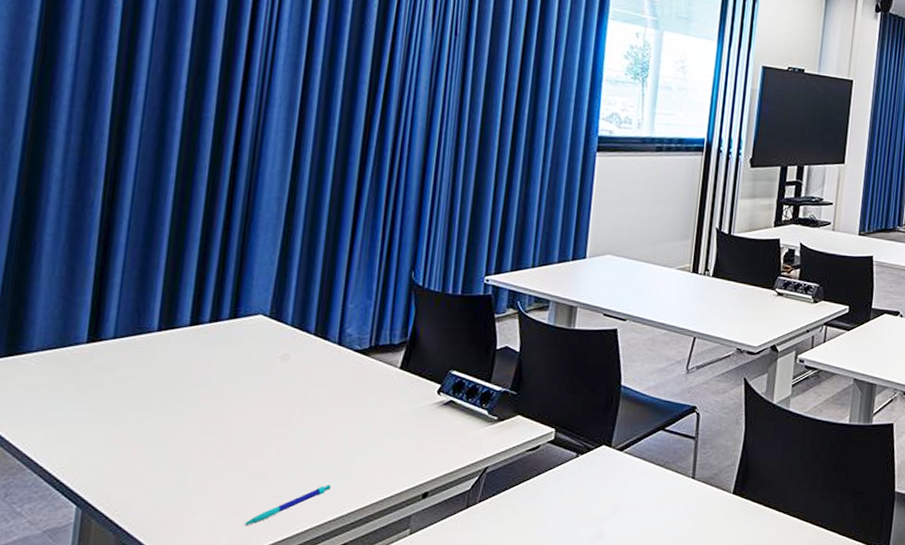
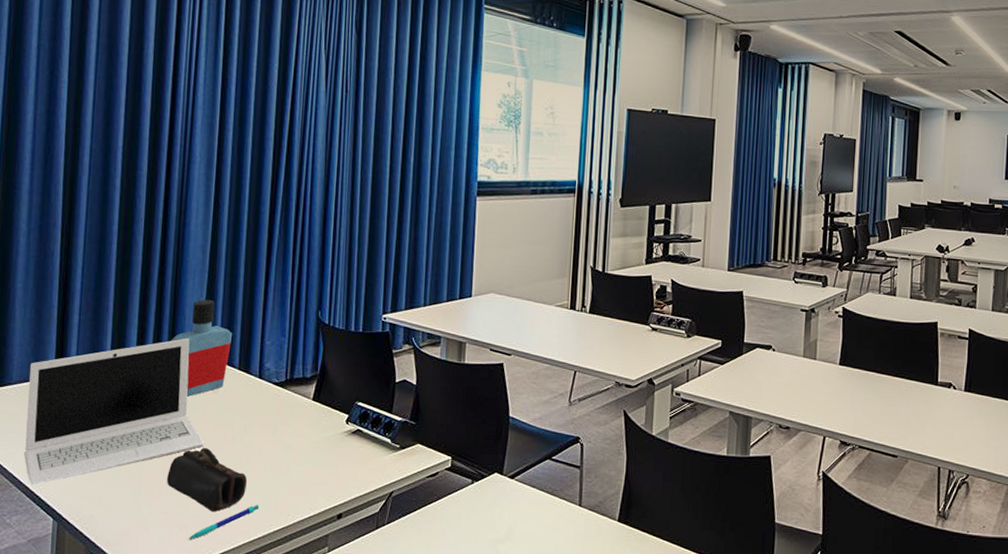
laptop: none [43,300,270,468] -> present [23,338,205,486]
pencil case: none [221,421,319,494] -> present [167,447,248,512]
bottle: none [233,257,310,366] -> present [170,299,233,397]

